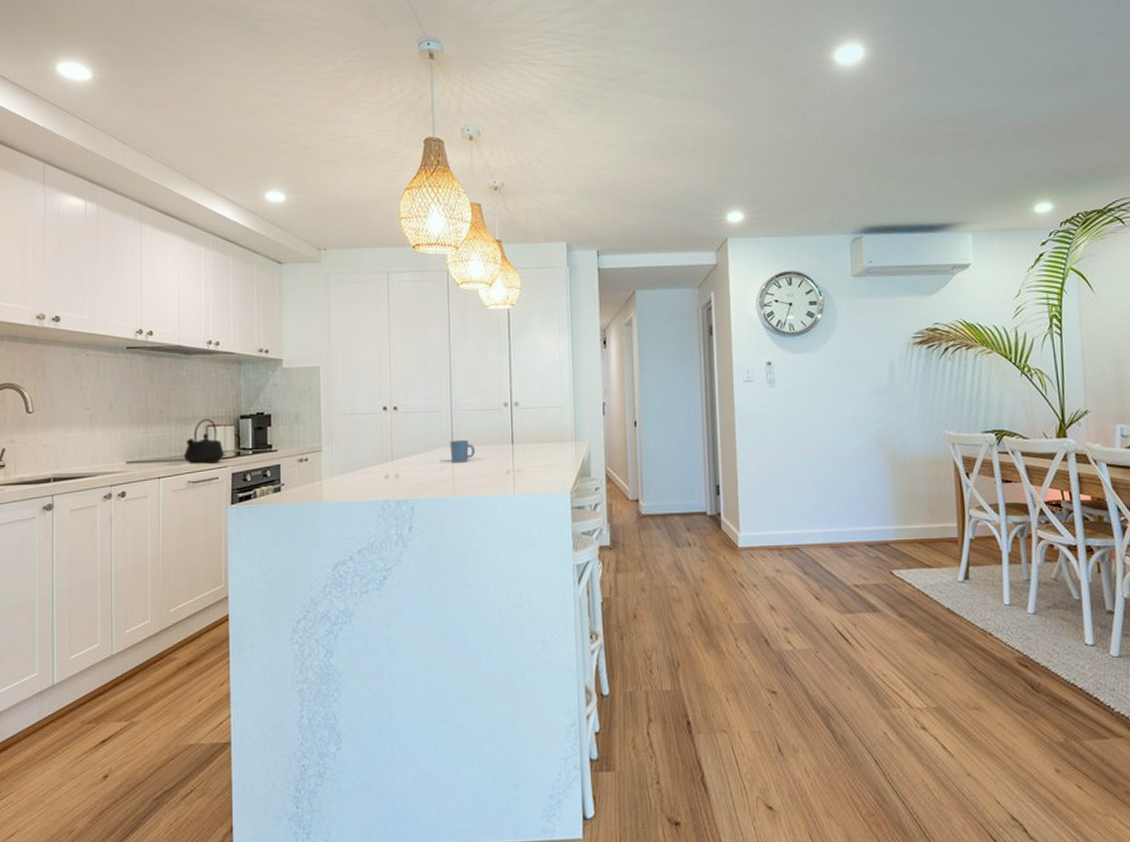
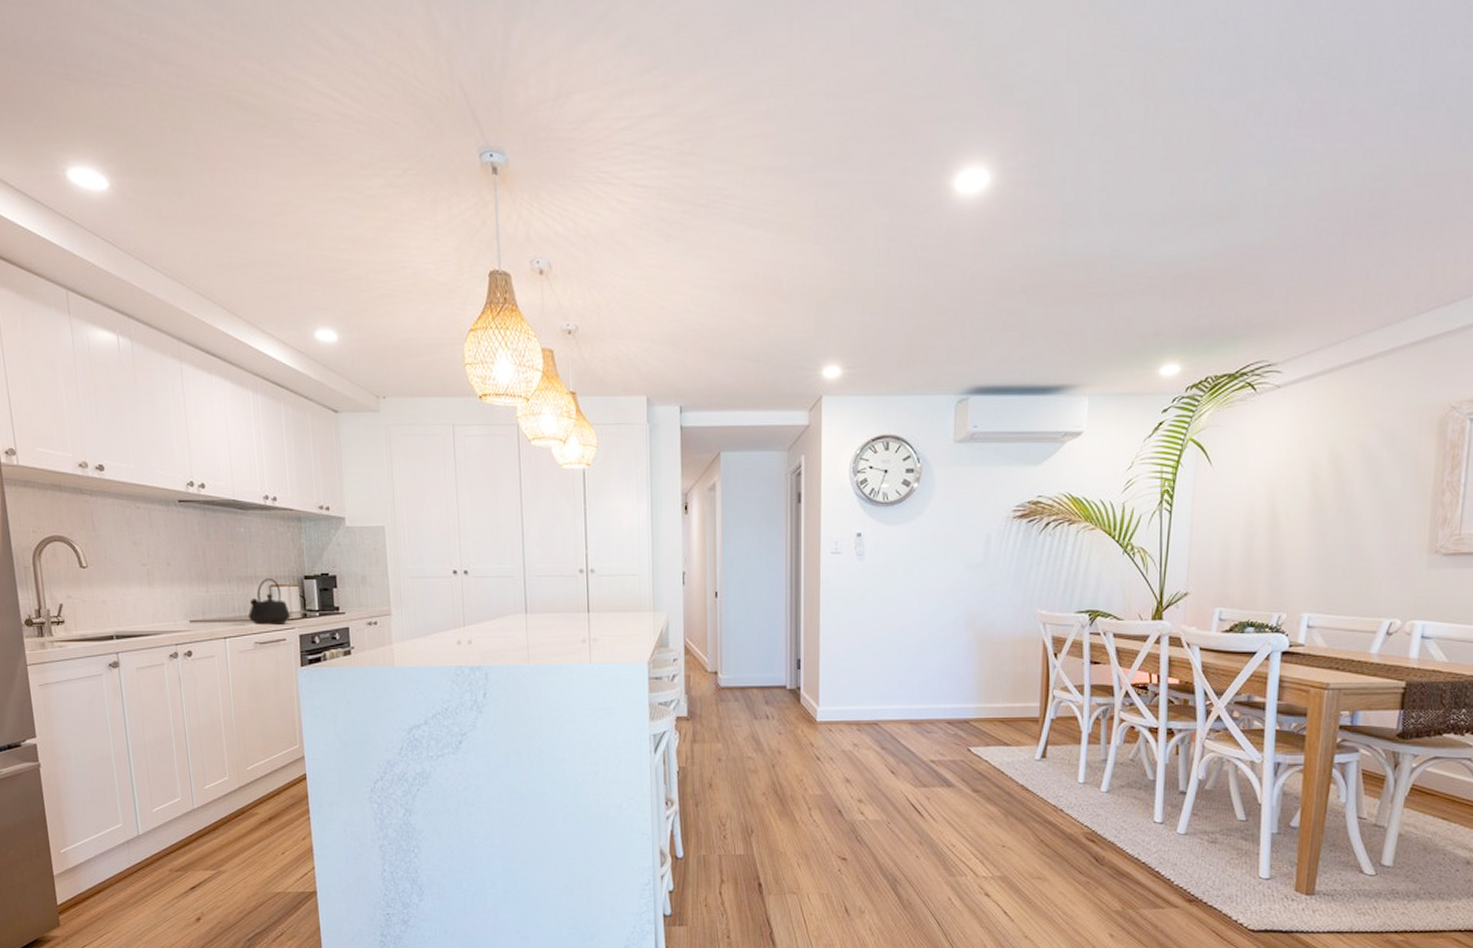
mug: present [450,439,476,464] -> none [523,606,550,631]

